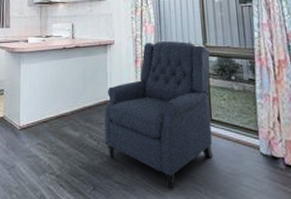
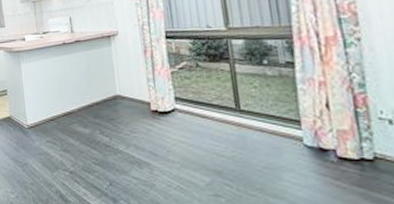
chair: present [105,41,213,189] -> none [114,25,245,184]

